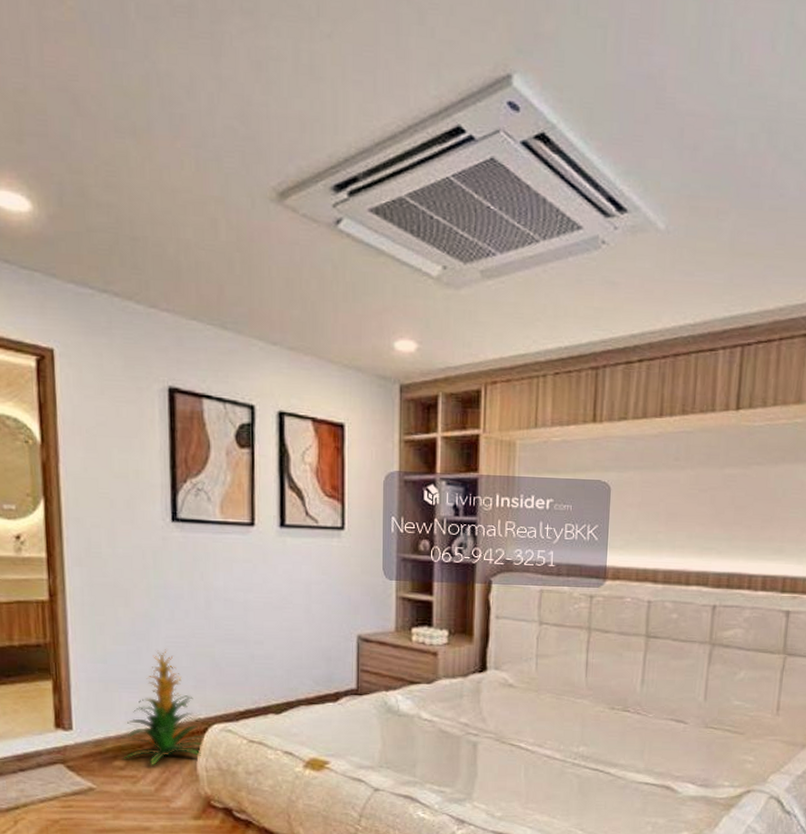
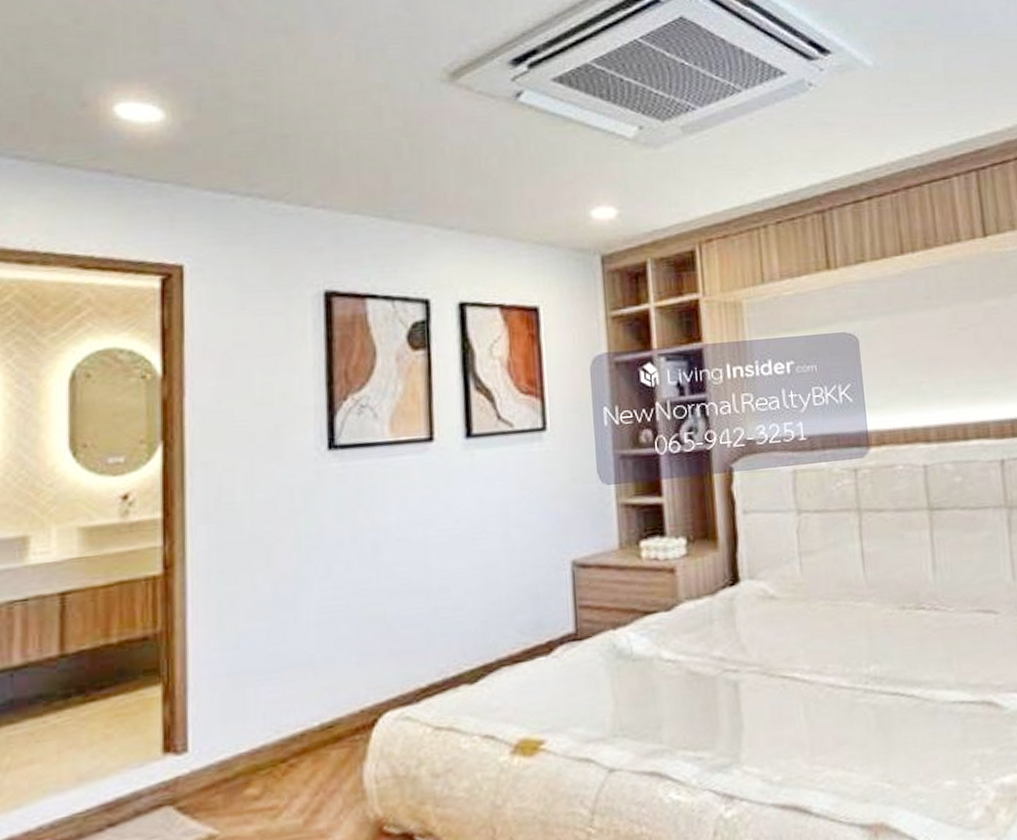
indoor plant: present [124,648,204,765] -> none [260,615,373,786]

